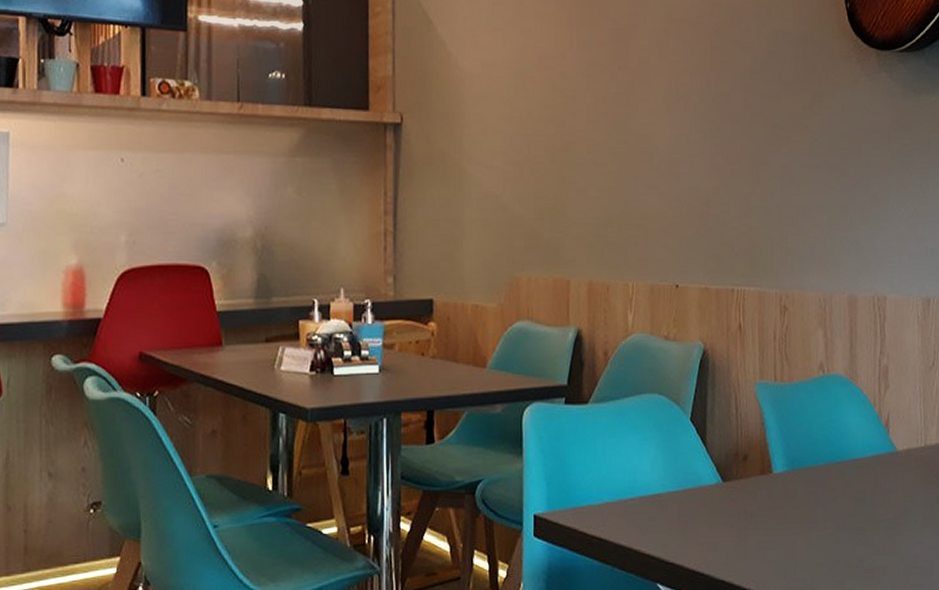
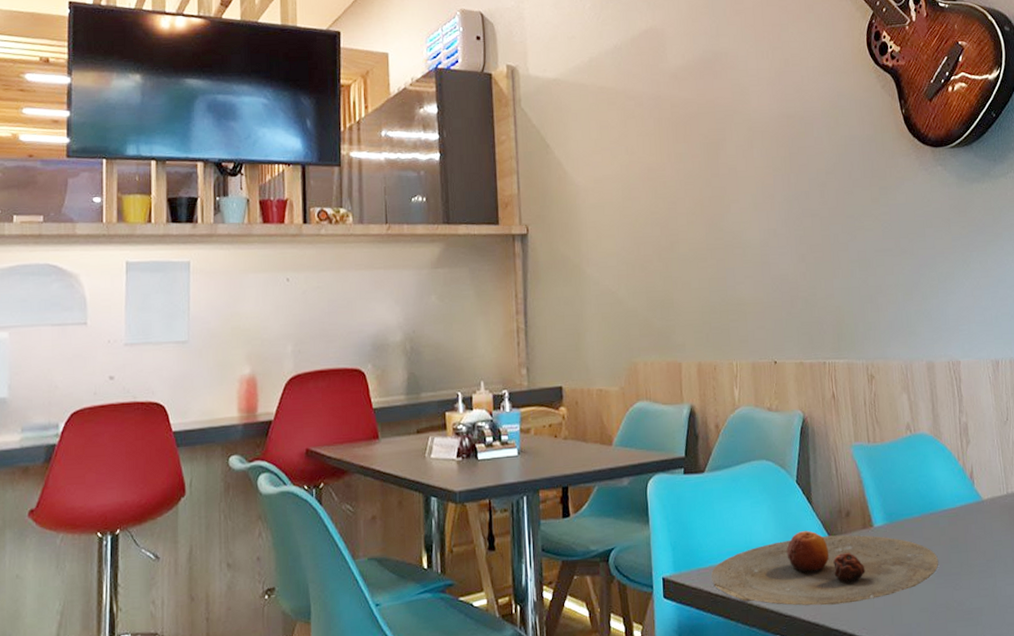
plate: none [587,473,842,554] -> present [710,530,939,606]

